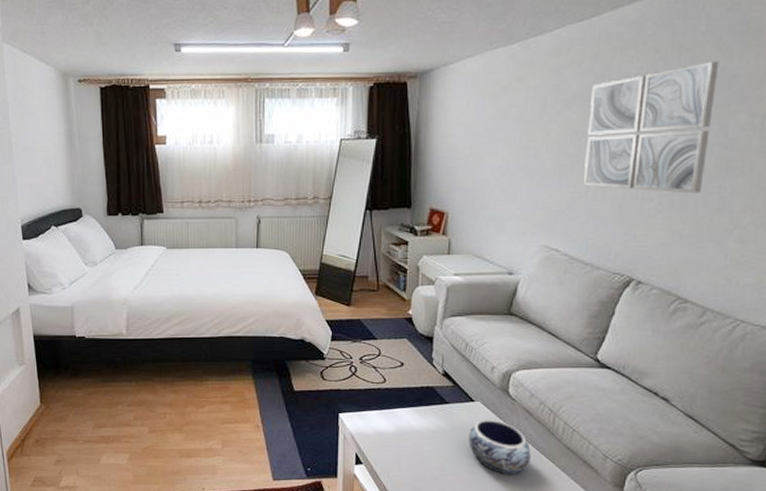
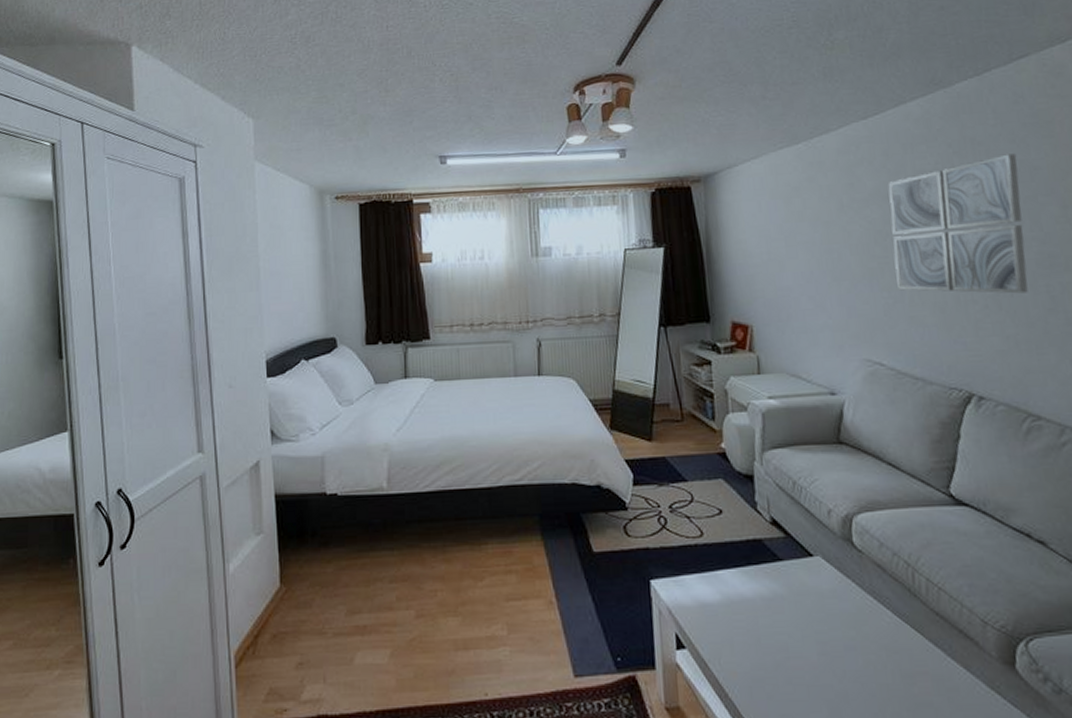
decorative bowl: present [469,420,531,475] -> none [812,580,894,655]

